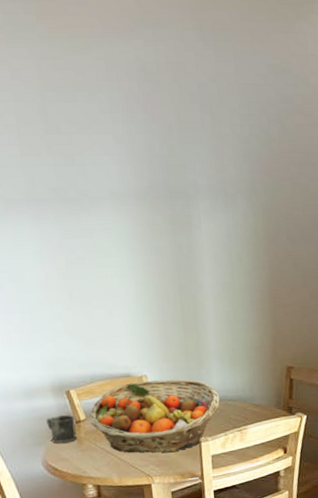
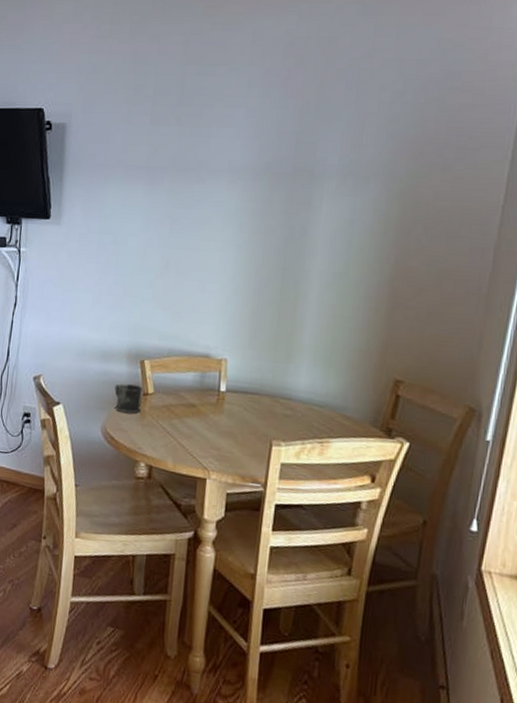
fruit basket: present [88,379,220,453] -> none [157,364,304,450]

